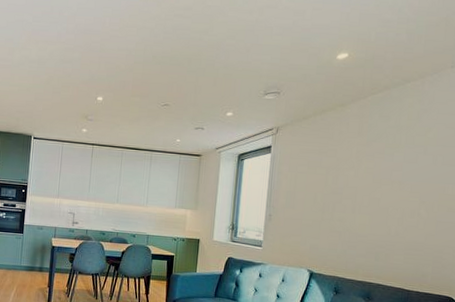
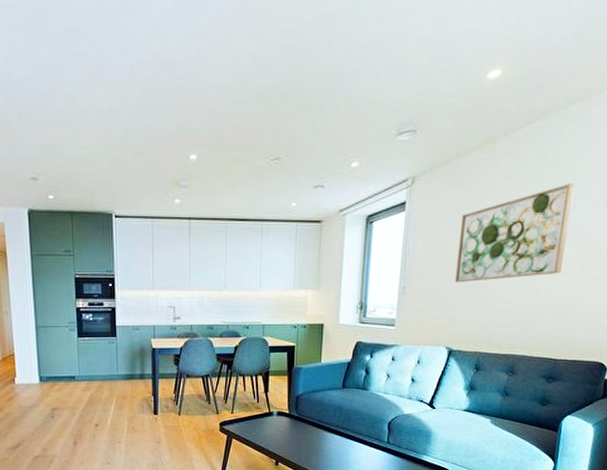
wall art: none [314,142,415,216] -> present [454,183,575,283]

